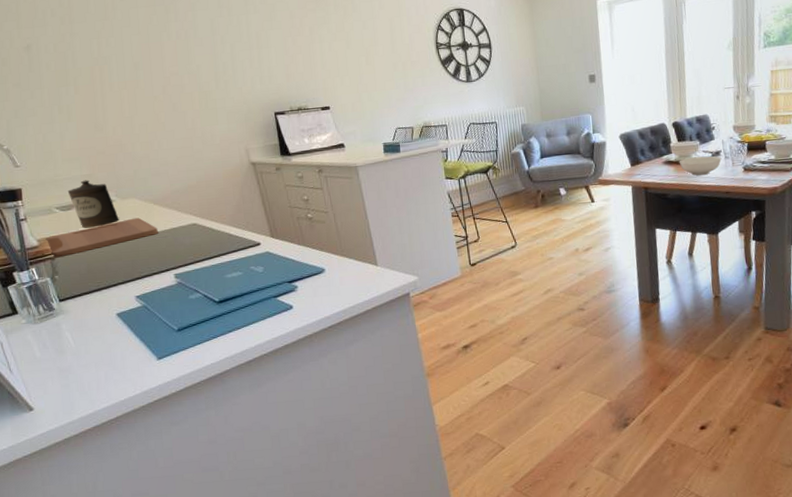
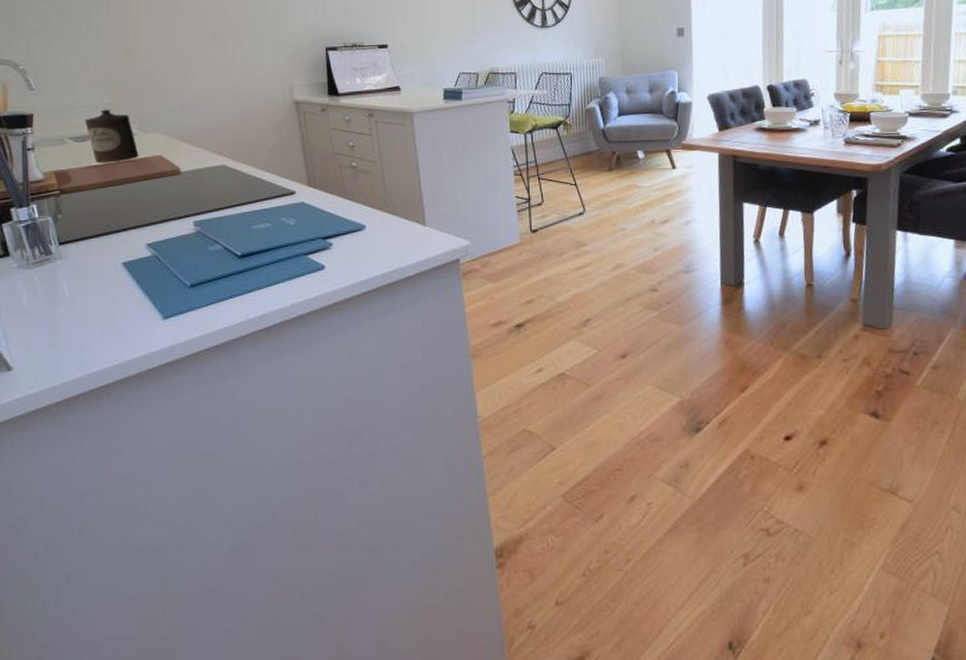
bowl: present [679,156,722,176] -> none [772,125,820,146]

